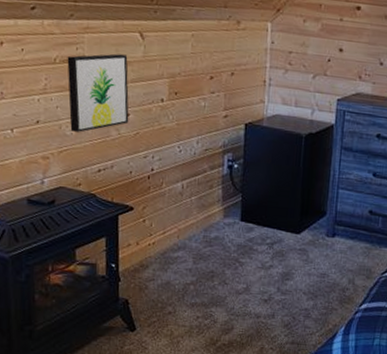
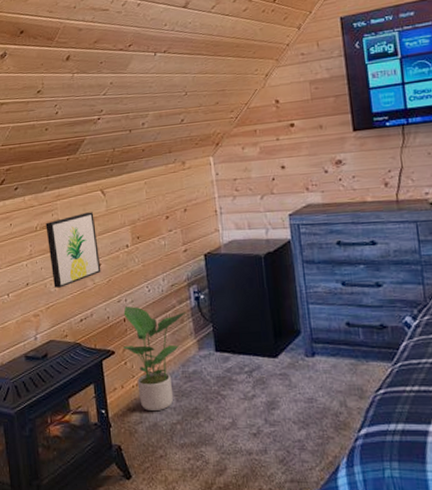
potted plant: none [144,163,217,270] -> present [123,306,186,410]

